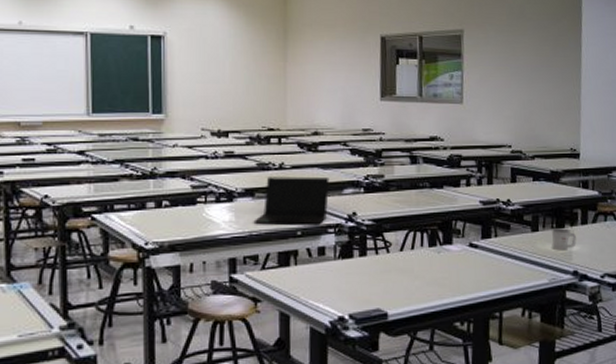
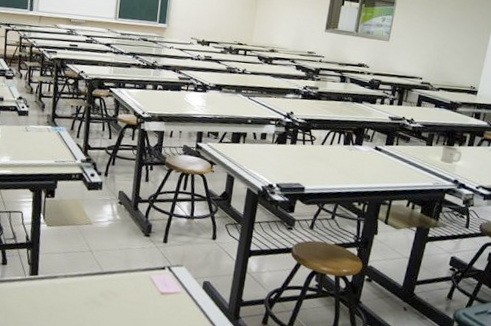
laptop: present [253,176,330,226] -> none [218,78,278,118]

